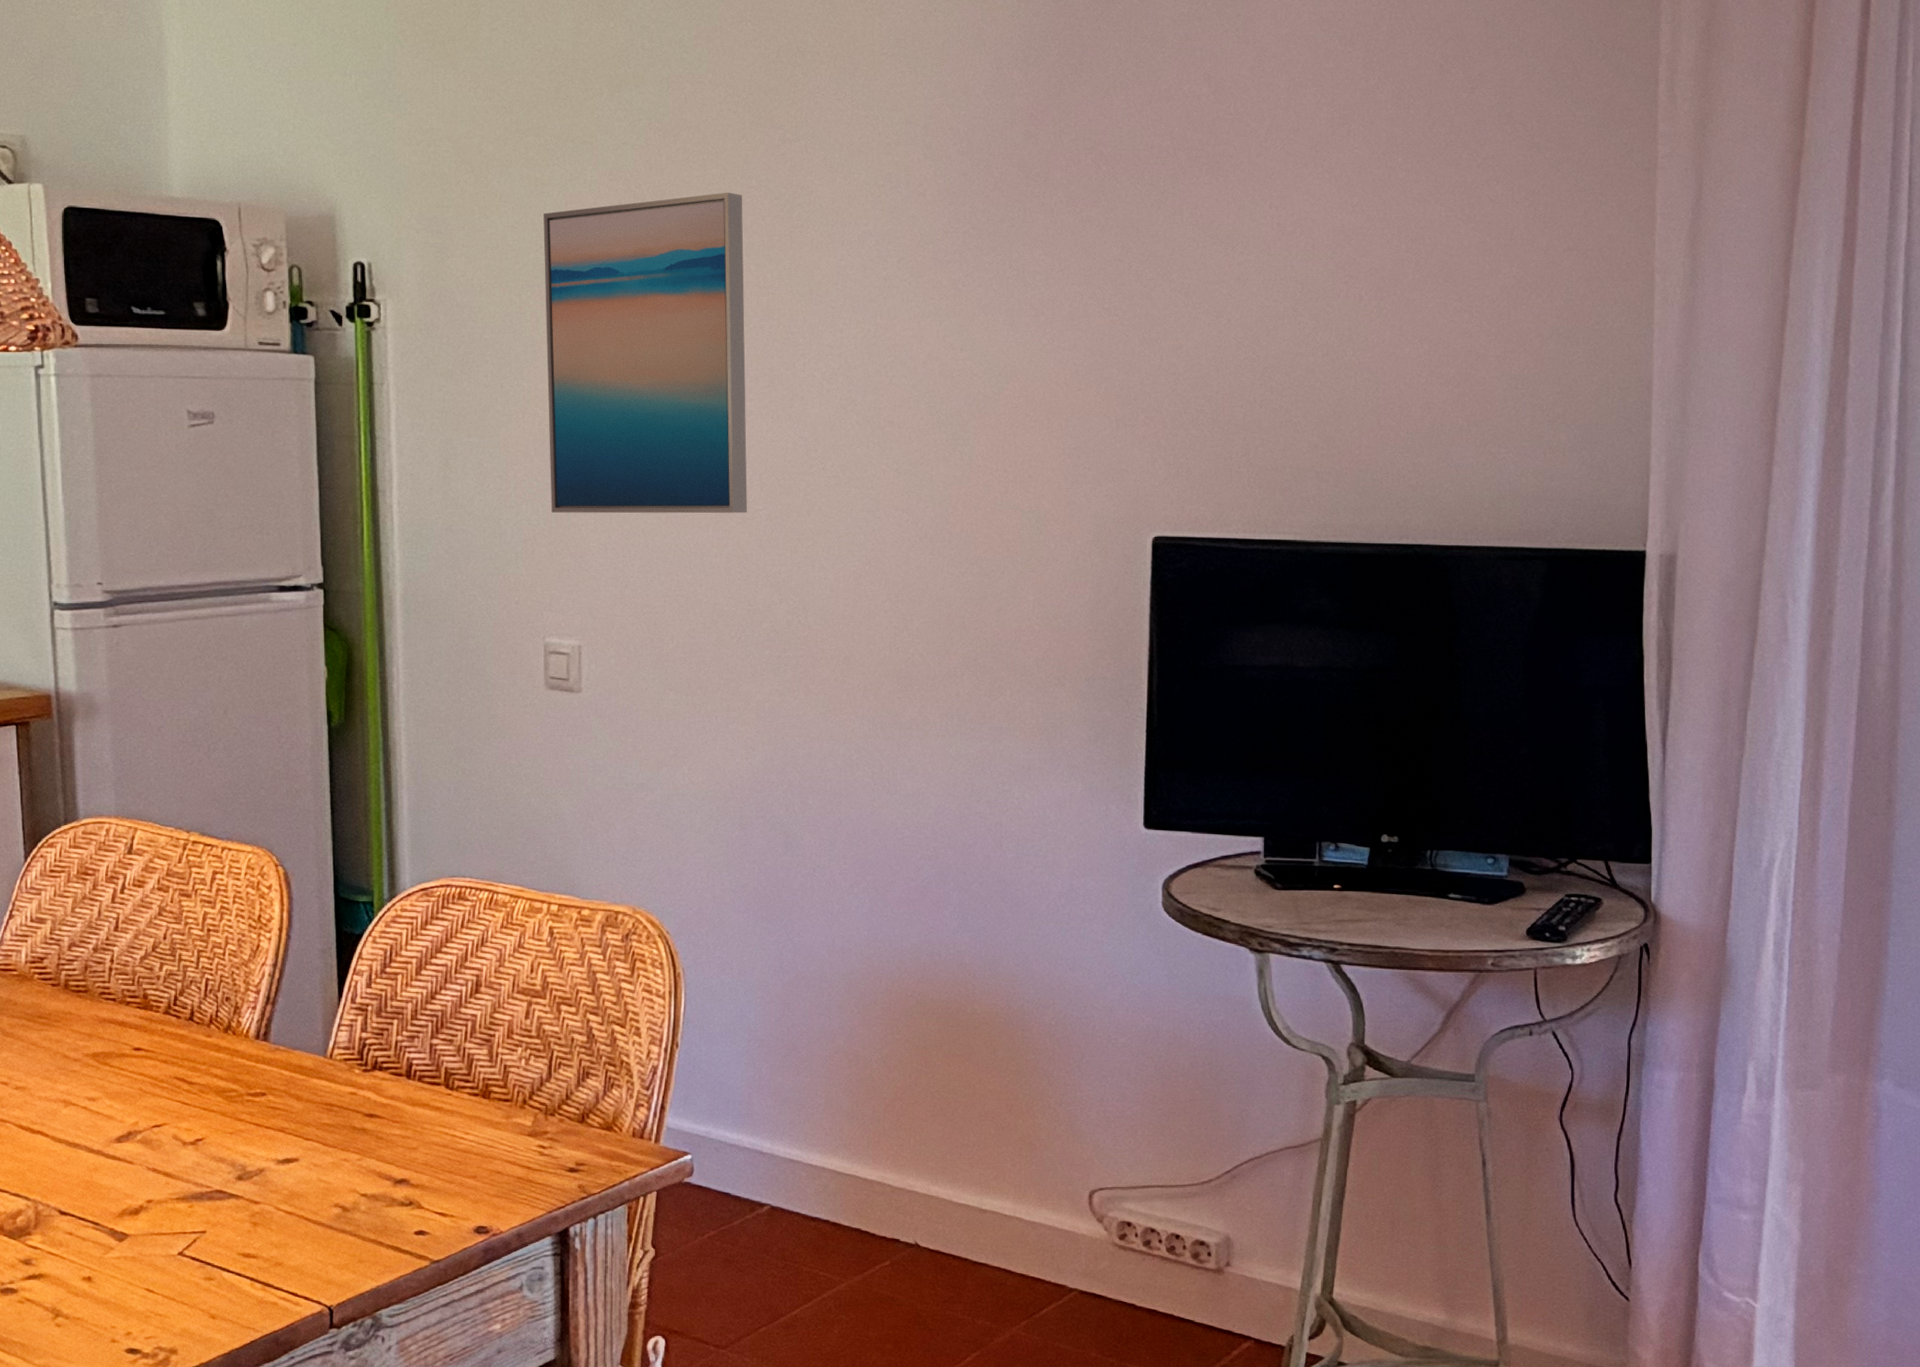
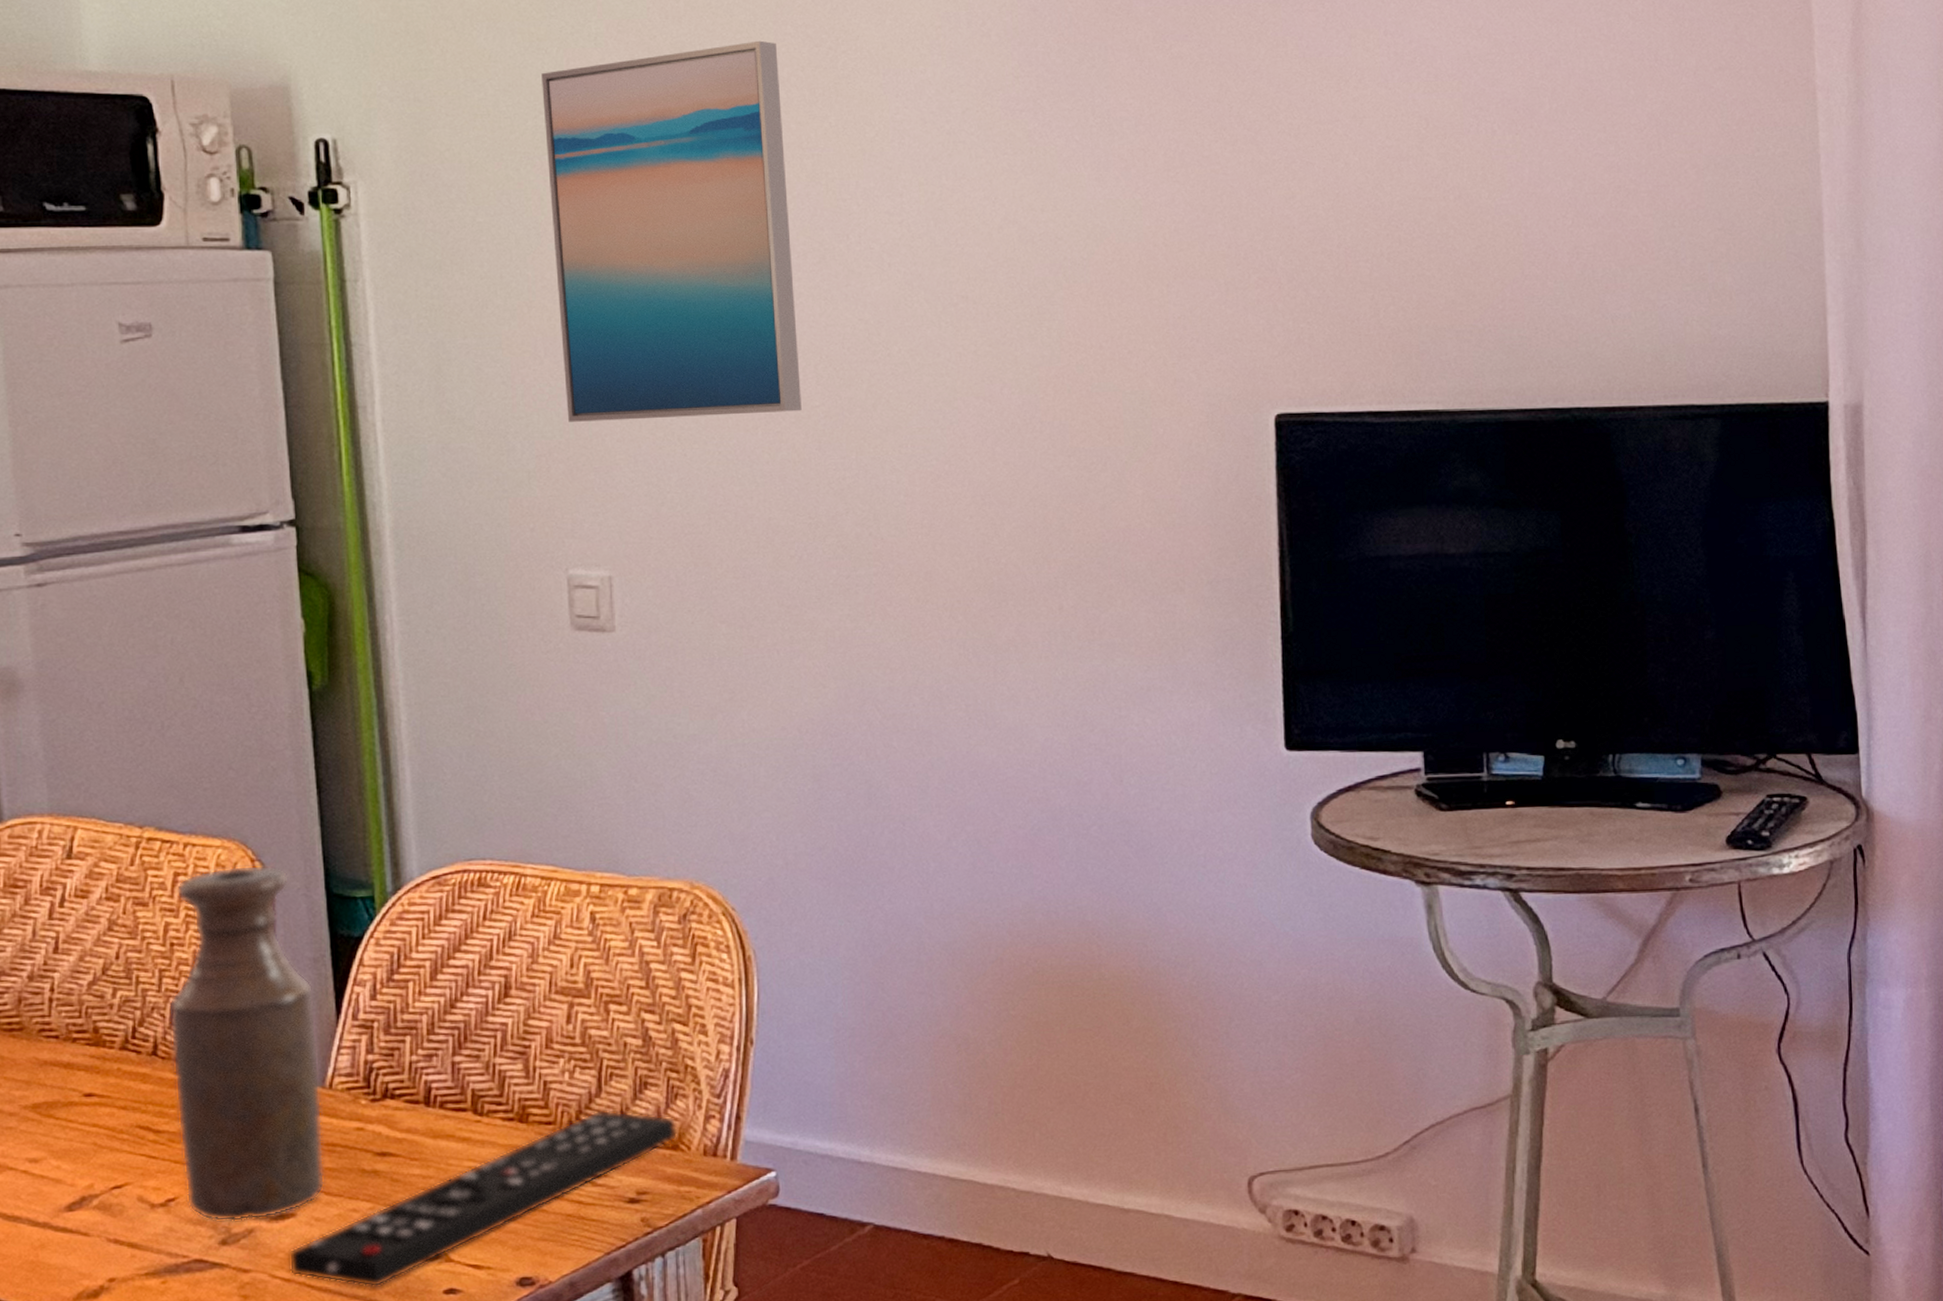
bottle: none [204,869,323,1162] -> present [169,864,325,1222]
remote control: none [291,1092,612,1225] -> present [288,1109,678,1288]

